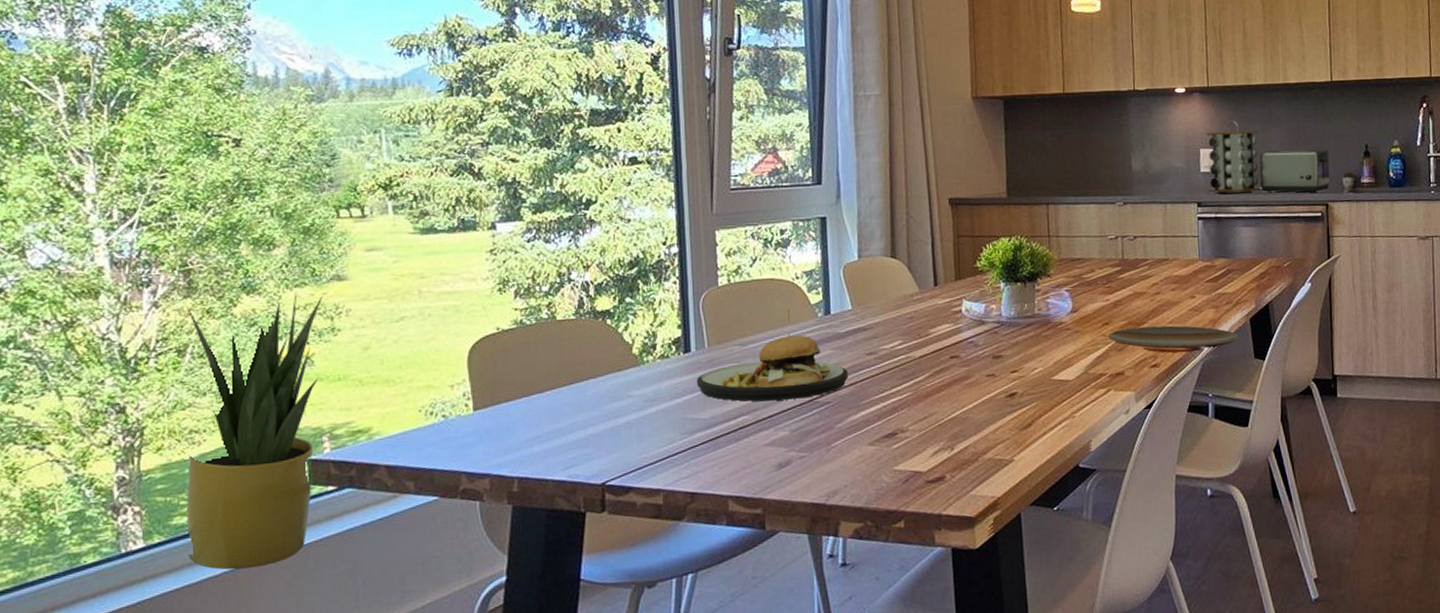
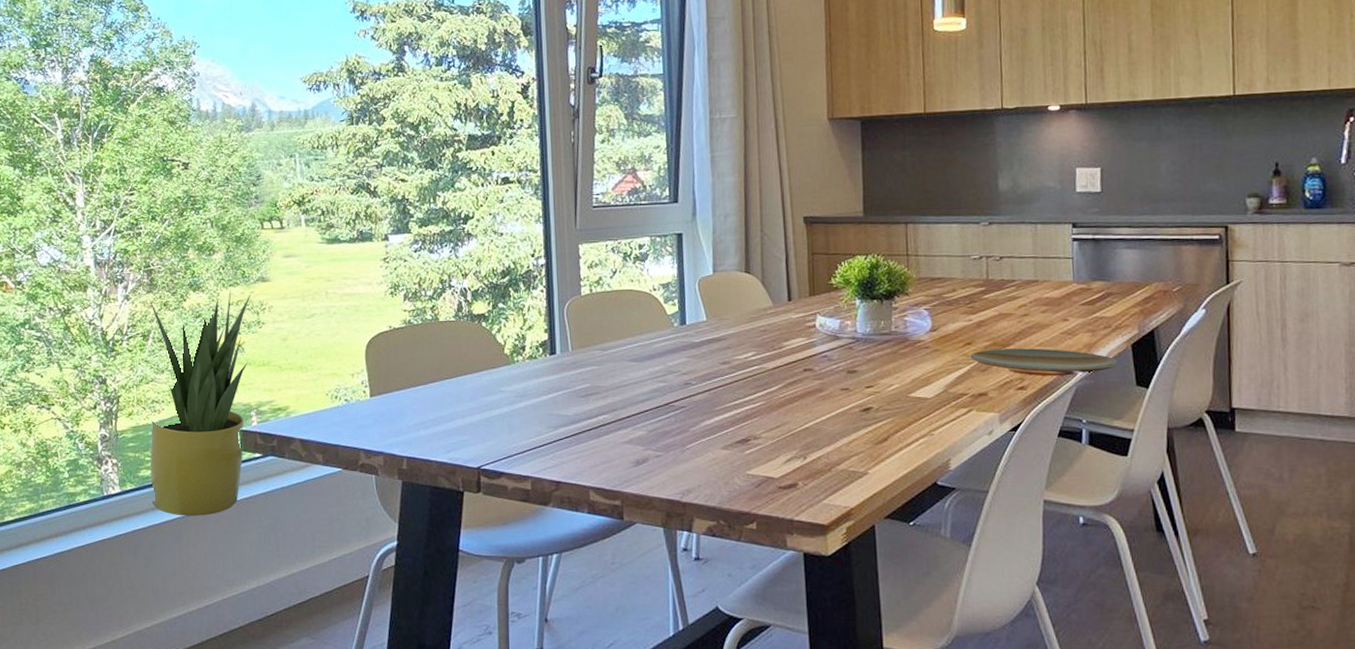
plate: present [696,308,848,402] -> none [561,318,703,403]
spice rack: present [1206,120,1261,195] -> none [1083,138,1147,215]
toaster: present [1259,149,1330,193] -> none [1145,167,1231,214]

